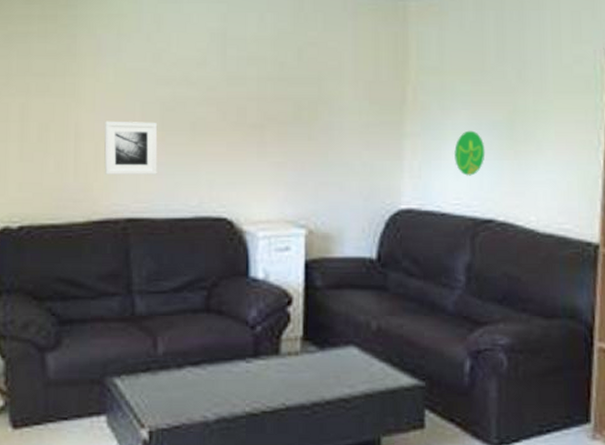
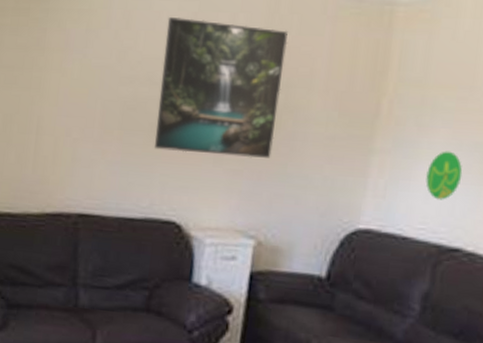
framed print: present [104,121,158,175] -> none [61,116,117,173]
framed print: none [197,18,315,150] -> present [154,16,288,158]

